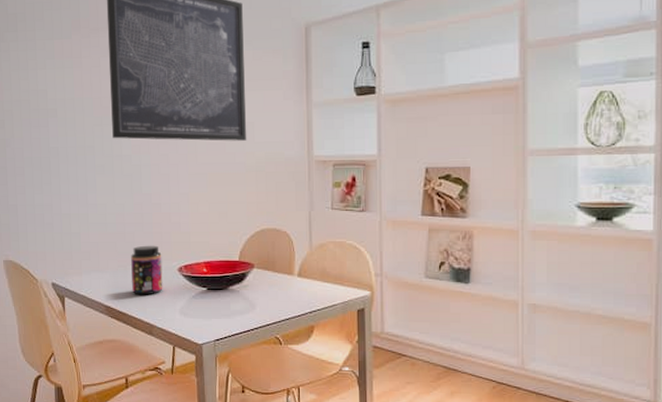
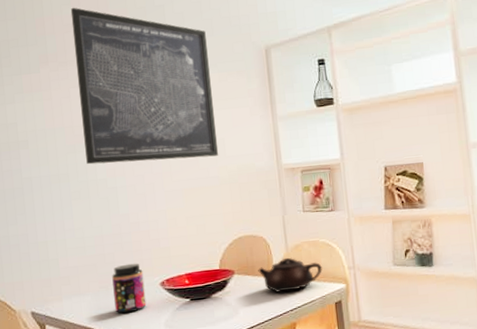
teapot: none [279,256,347,293] -> present [258,257,322,293]

